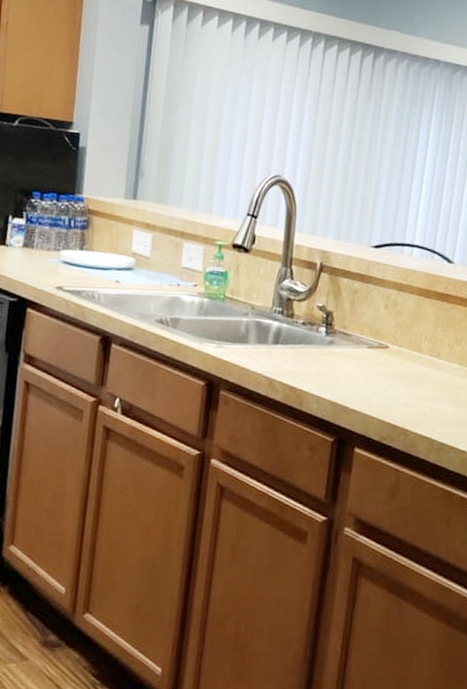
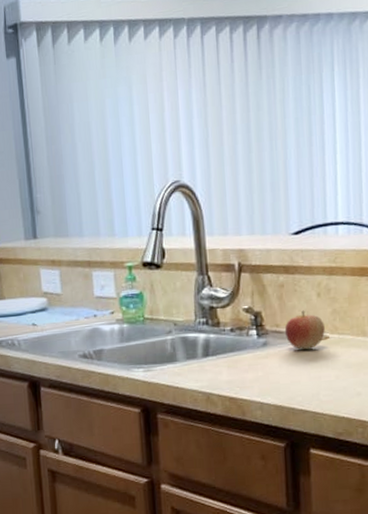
apple: none [350,318,387,355] -> present [284,310,325,350]

